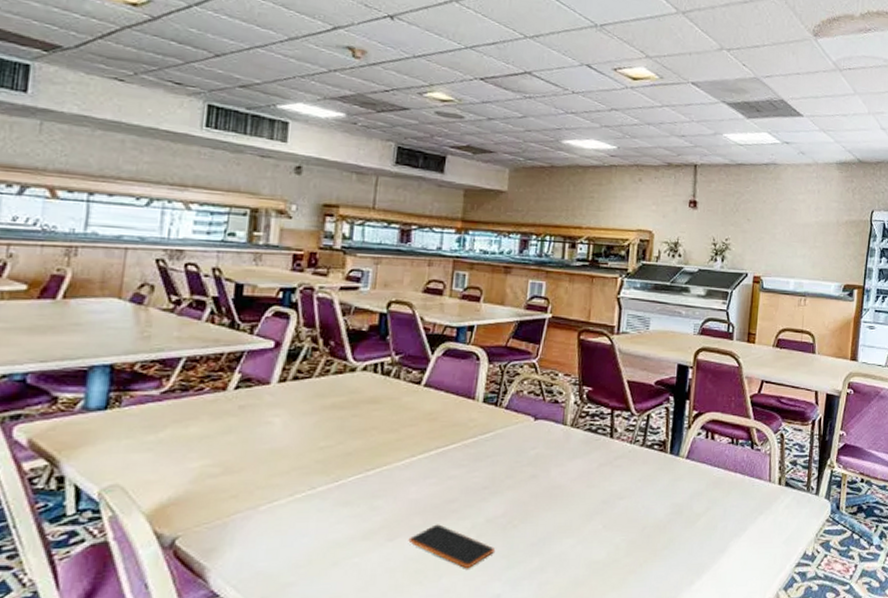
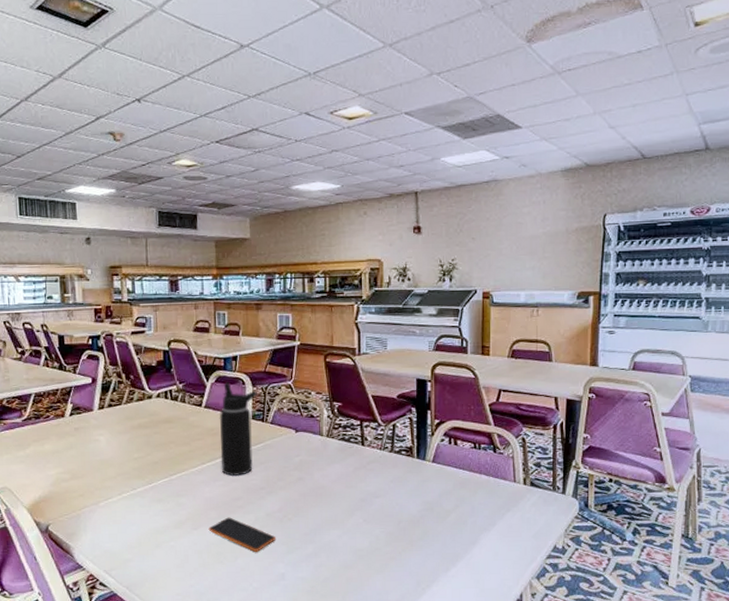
water bottle: none [435,357,495,473] -> present [219,382,258,477]

